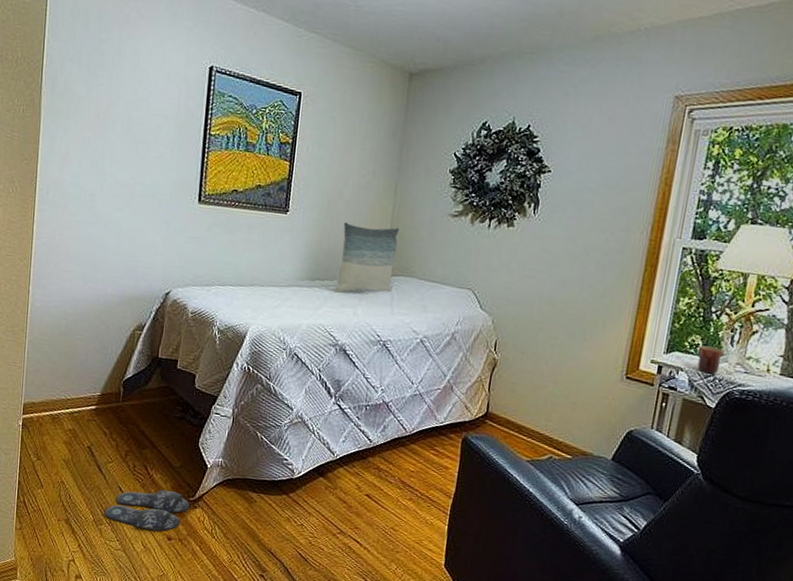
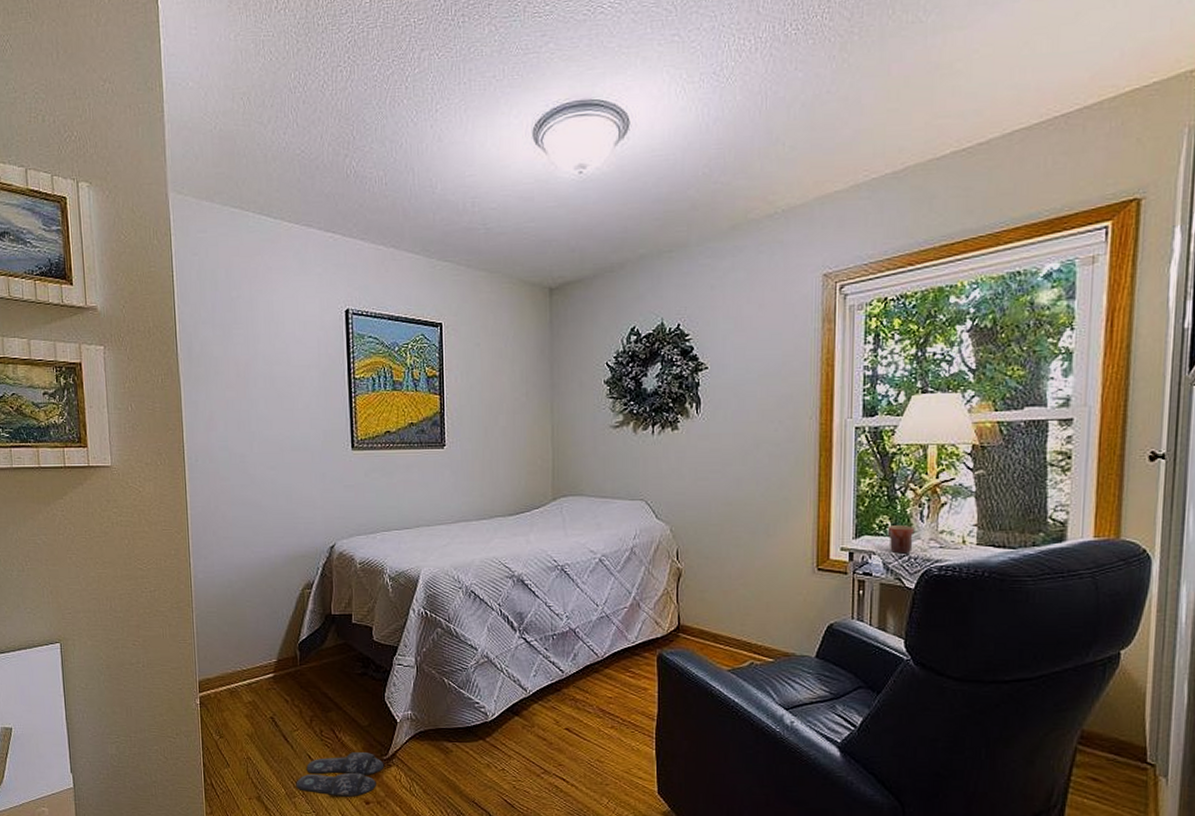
pillow: present [334,221,400,293] -> none [503,447,562,522]

